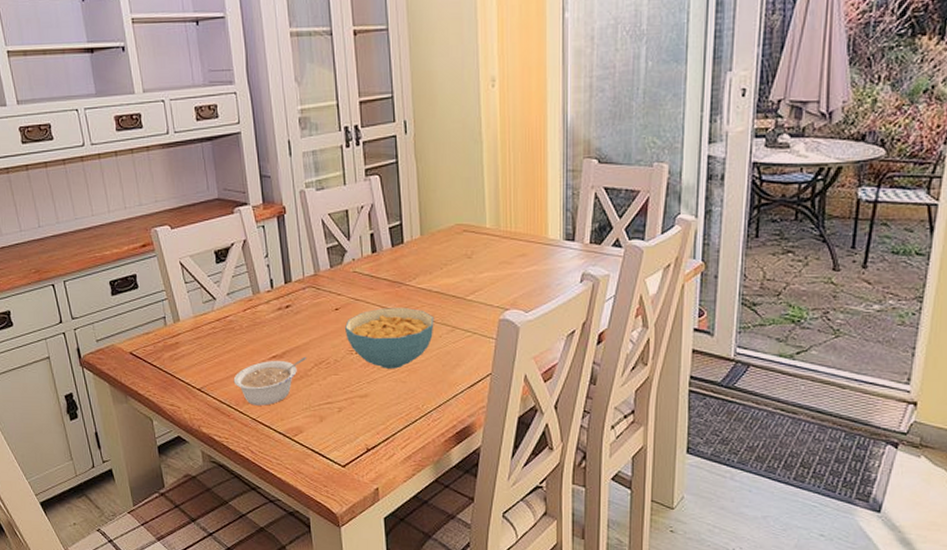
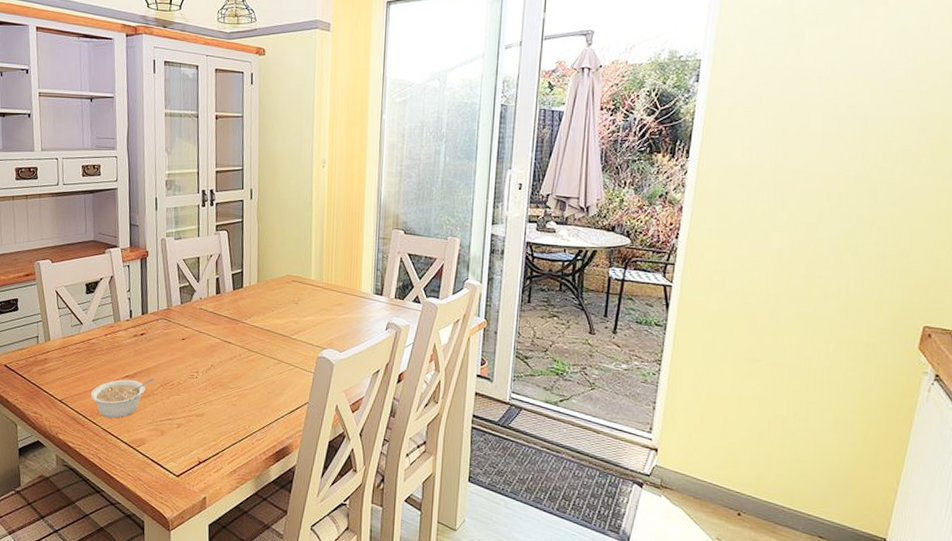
cereal bowl: present [345,308,434,369] -> none [189,340,264,393]

